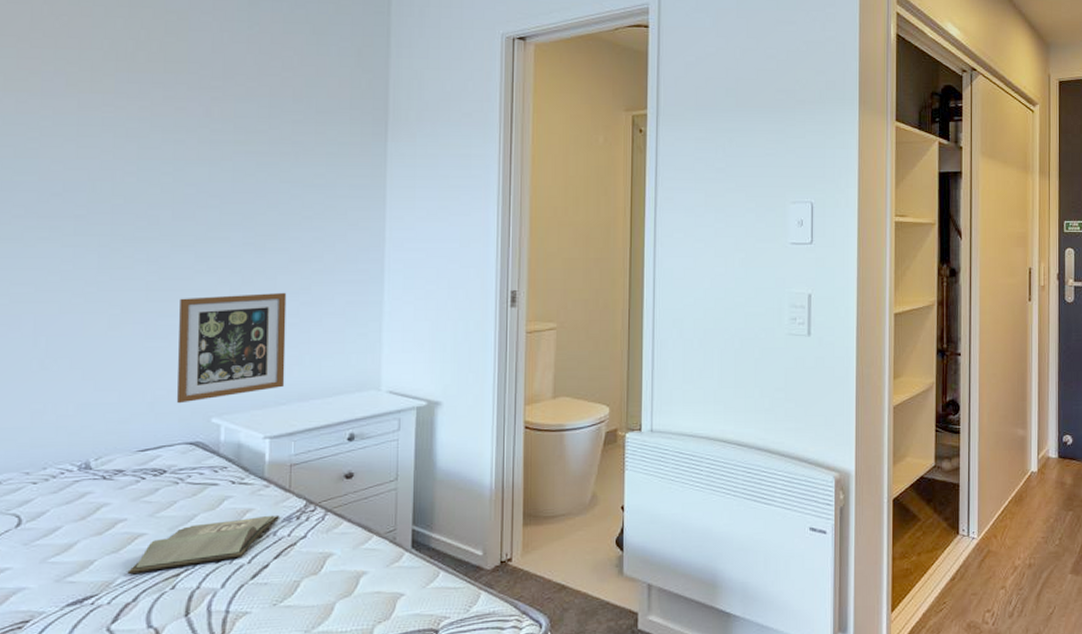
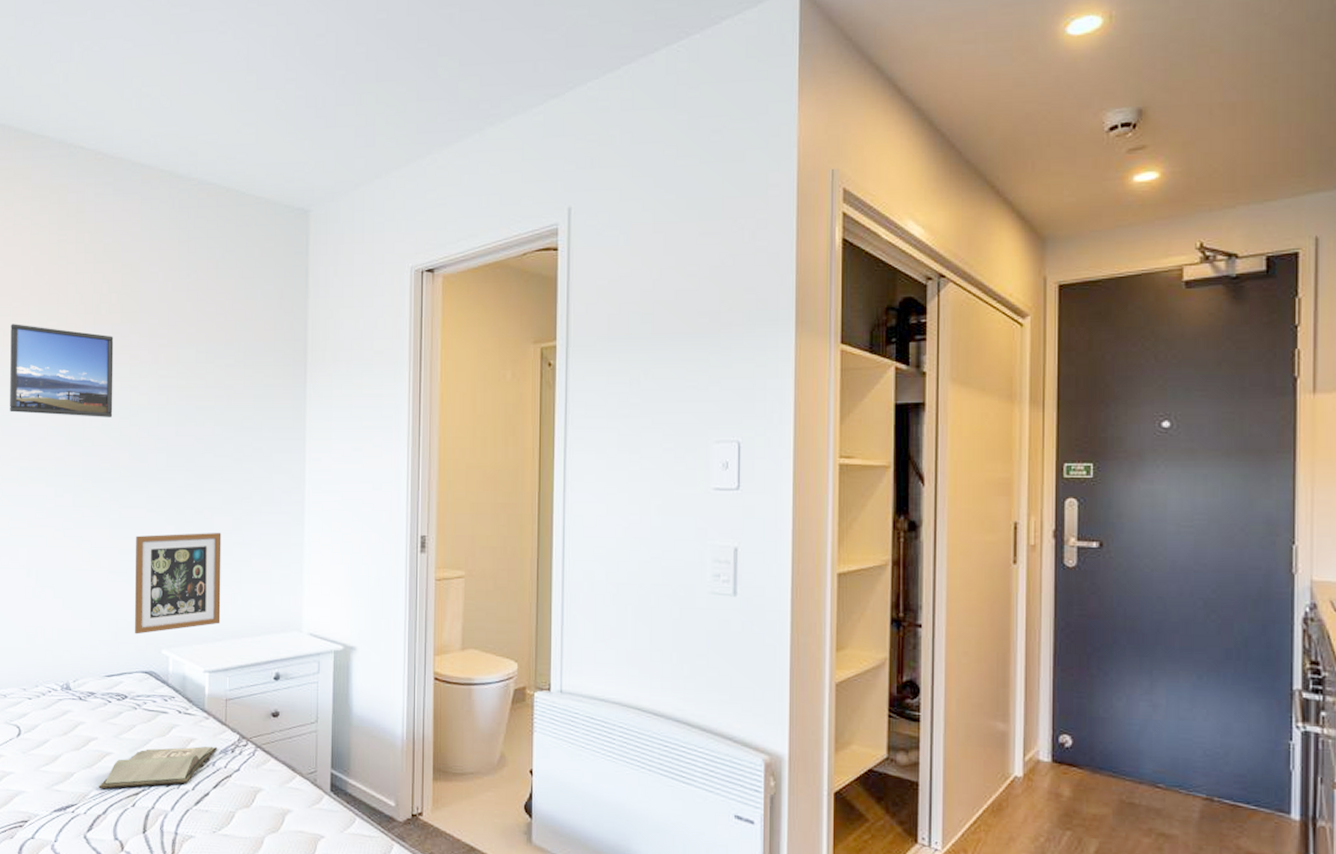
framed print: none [12,67,154,172] -> present [10,324,114,417]

